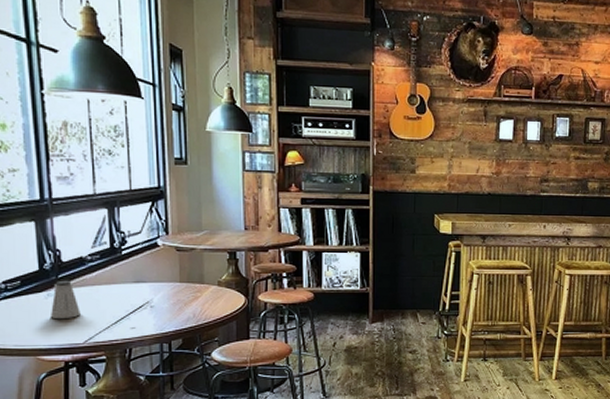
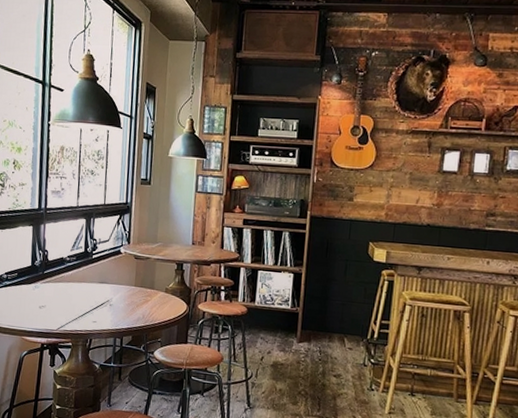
saltshaker: present [49,280,81,320] -> none [34,275,57,308]

